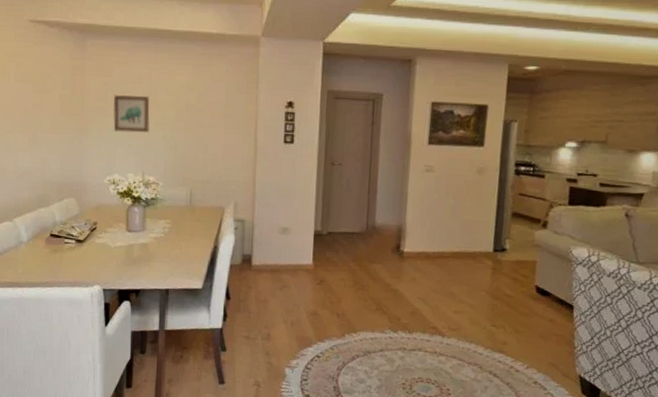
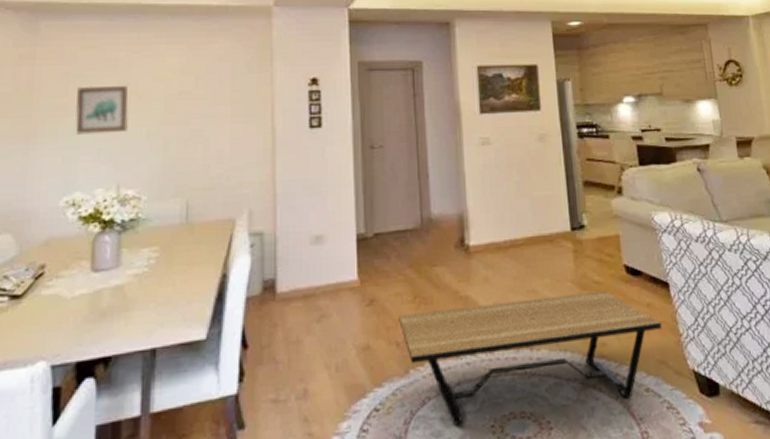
coffee table: none [341,295,560,386] -> present [399,291,662,426]

